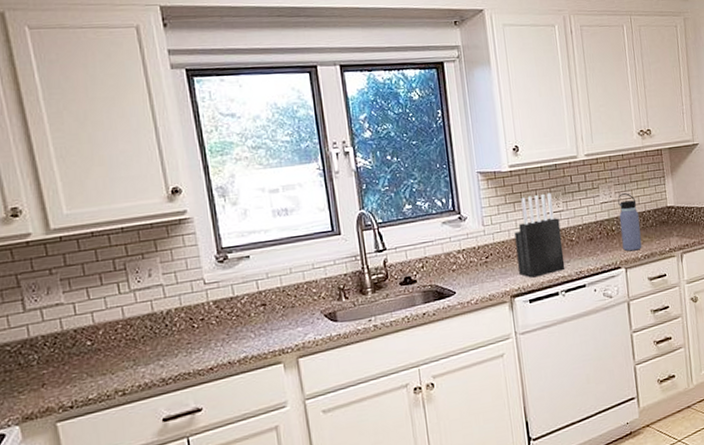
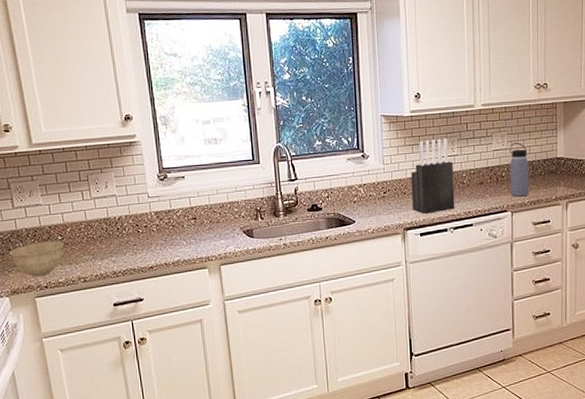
bowl: none [19,347,95,396] -> present [9,241,64,277]

